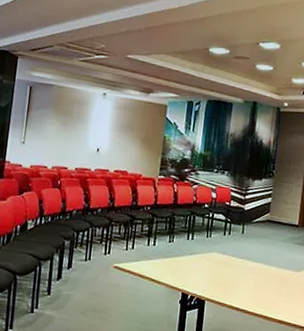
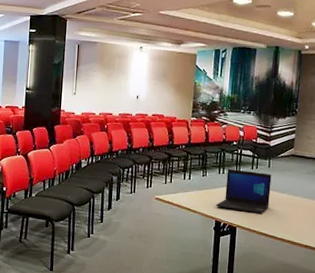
laptop: none [182,234,246,286] -> present [215,168,272,214]

